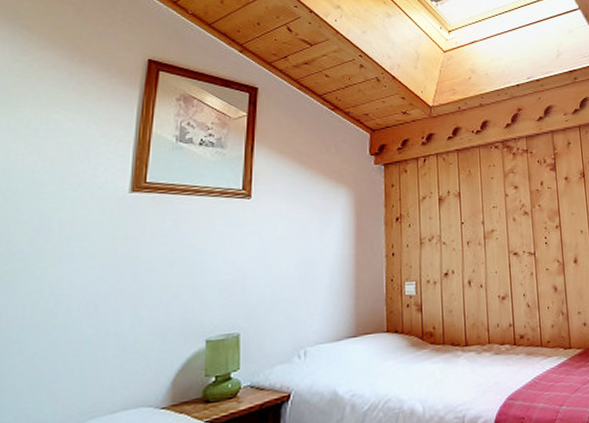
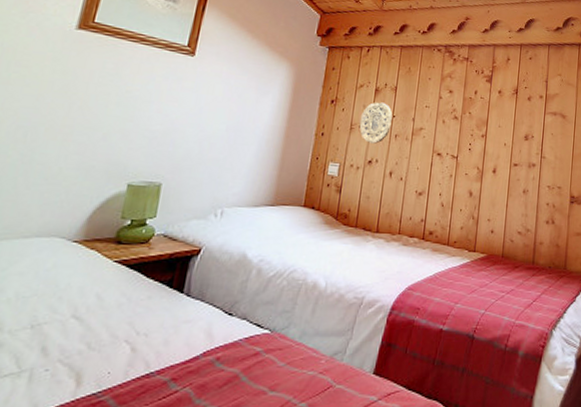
decorative plate: none [428,211,461,255] -> present [359,102,393,144]

